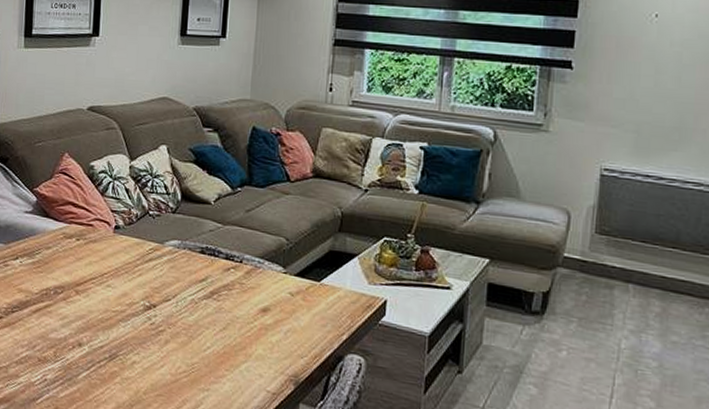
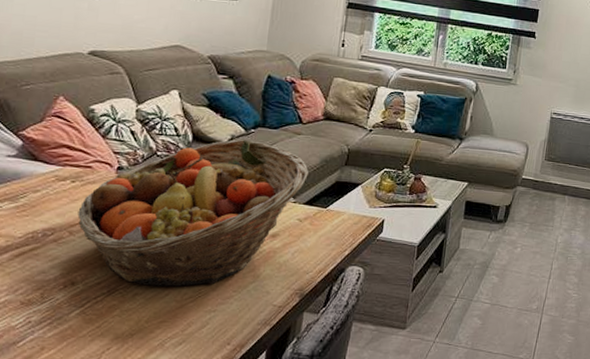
fruit basket: none [82,199,299,360] -> present [77,139,308,287]

